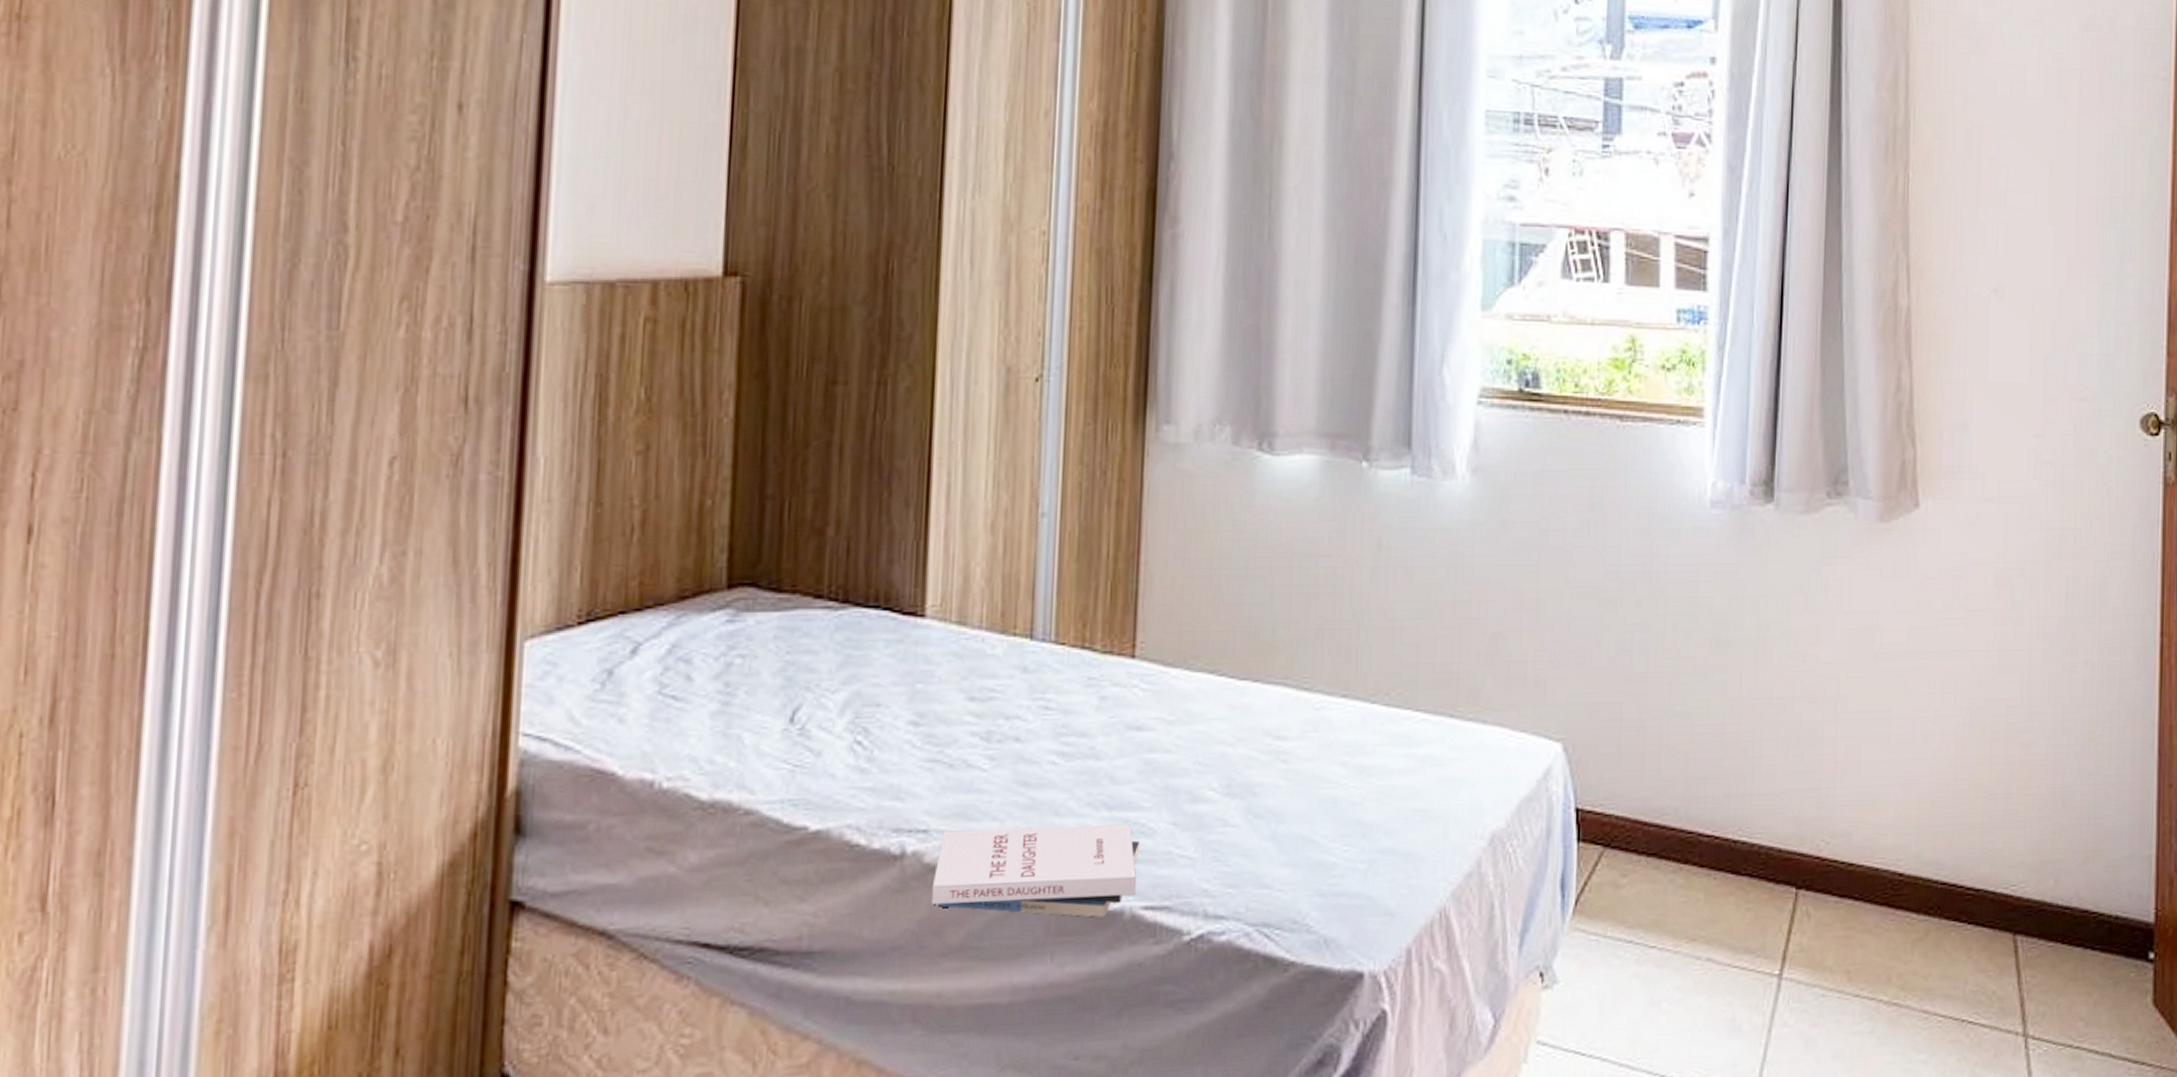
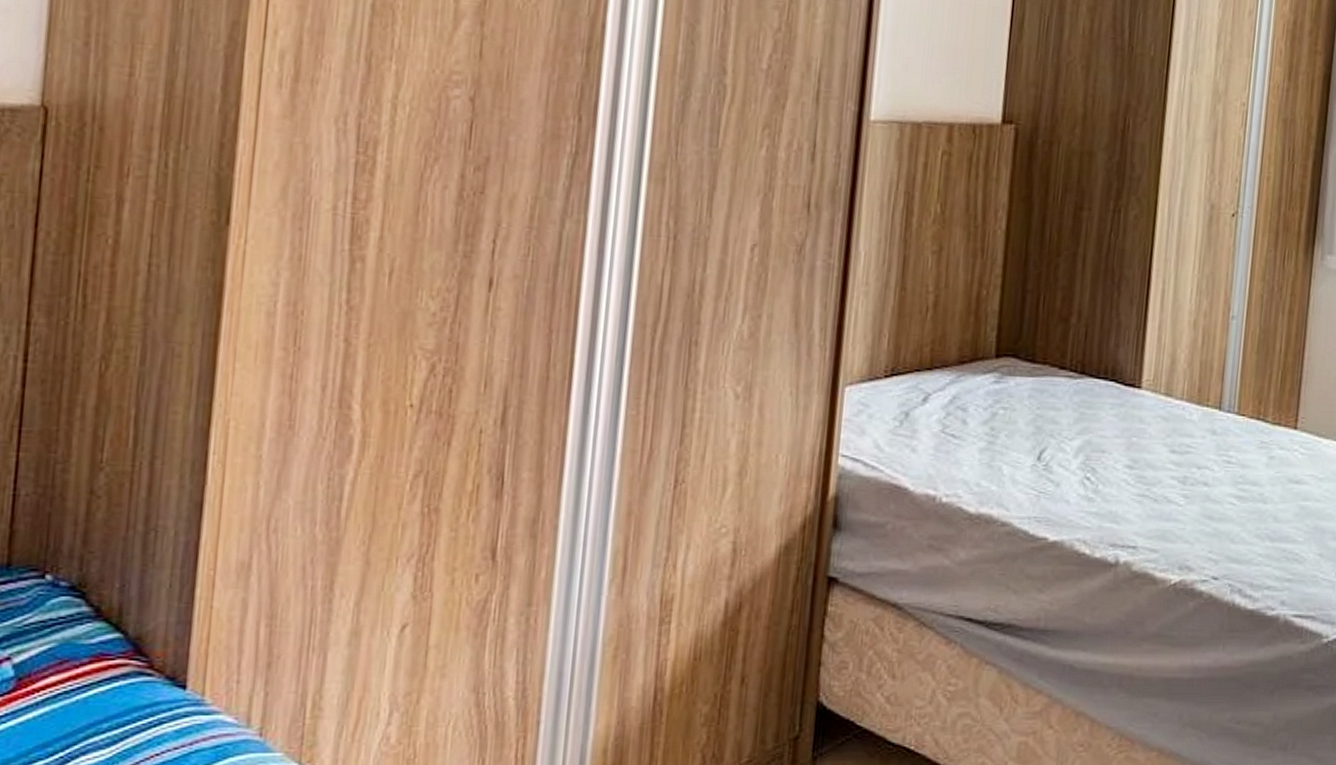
books: present [931,824,1141,918] -> none [1136,548,1294,620]

